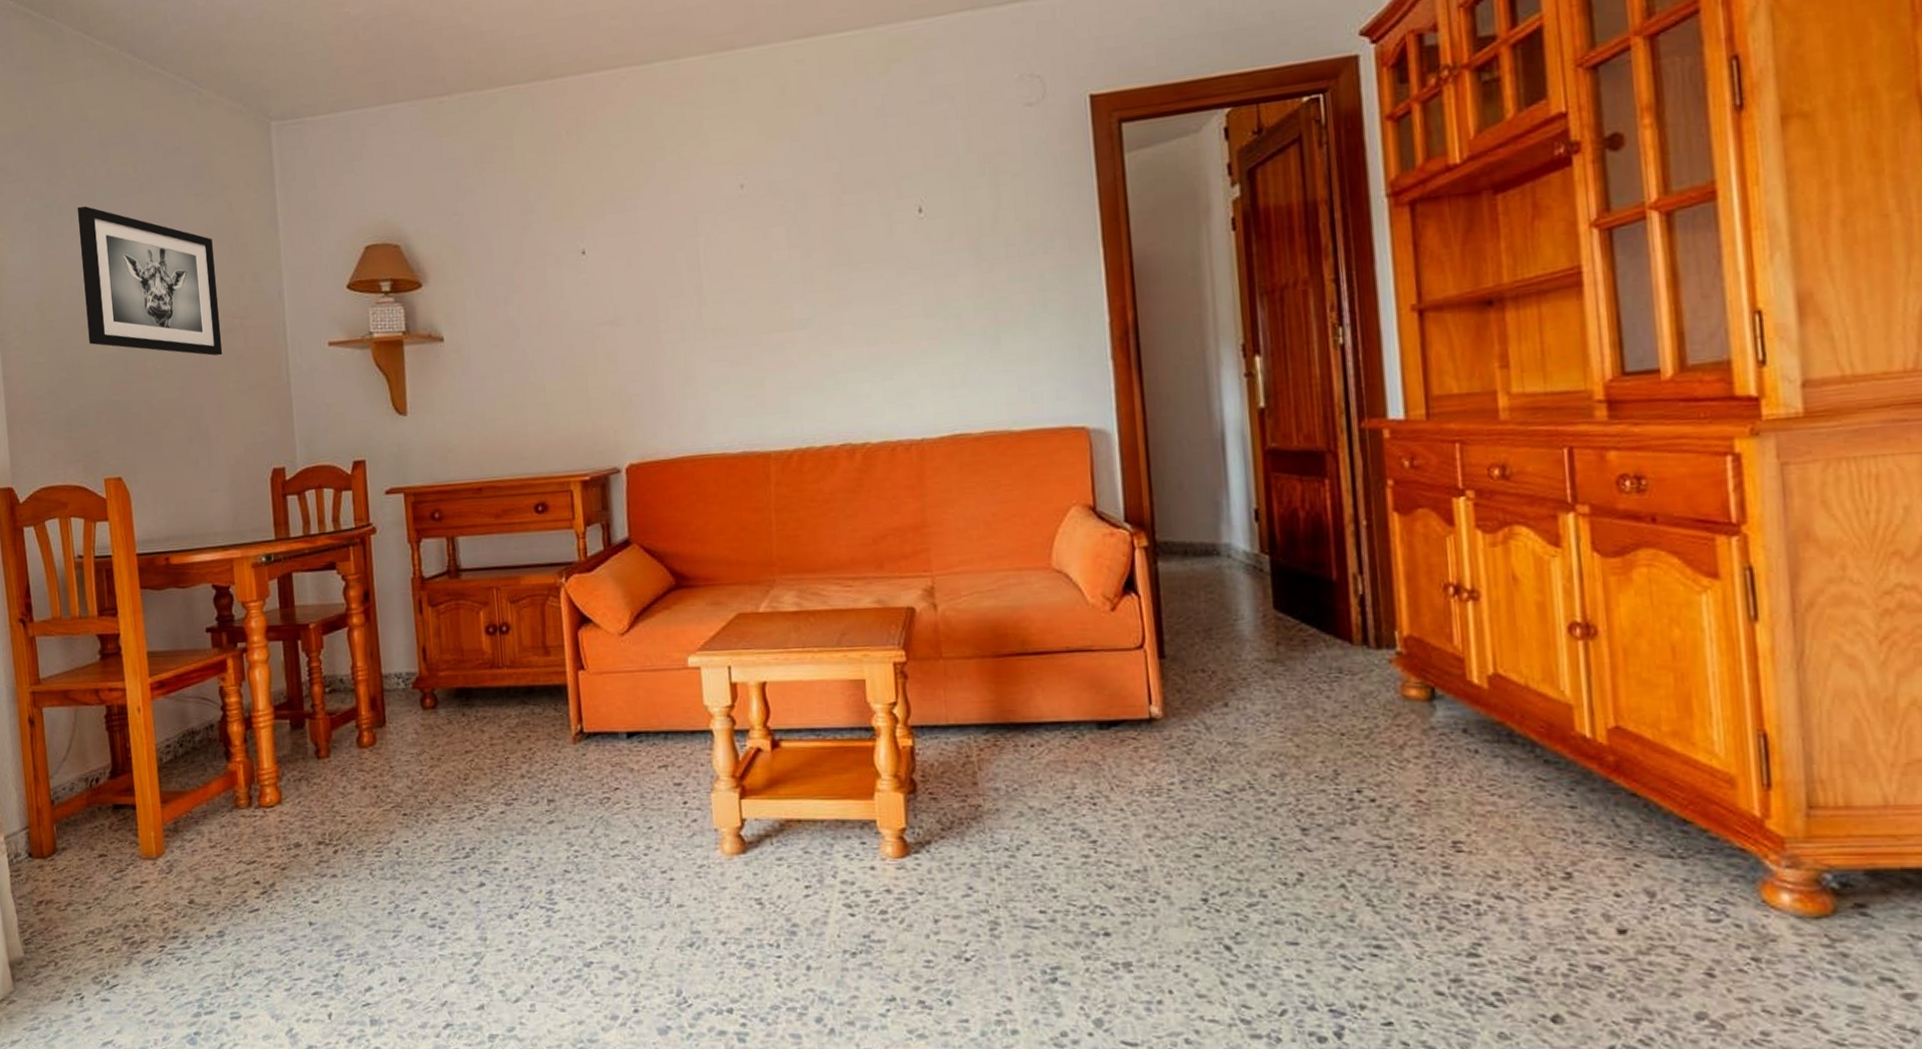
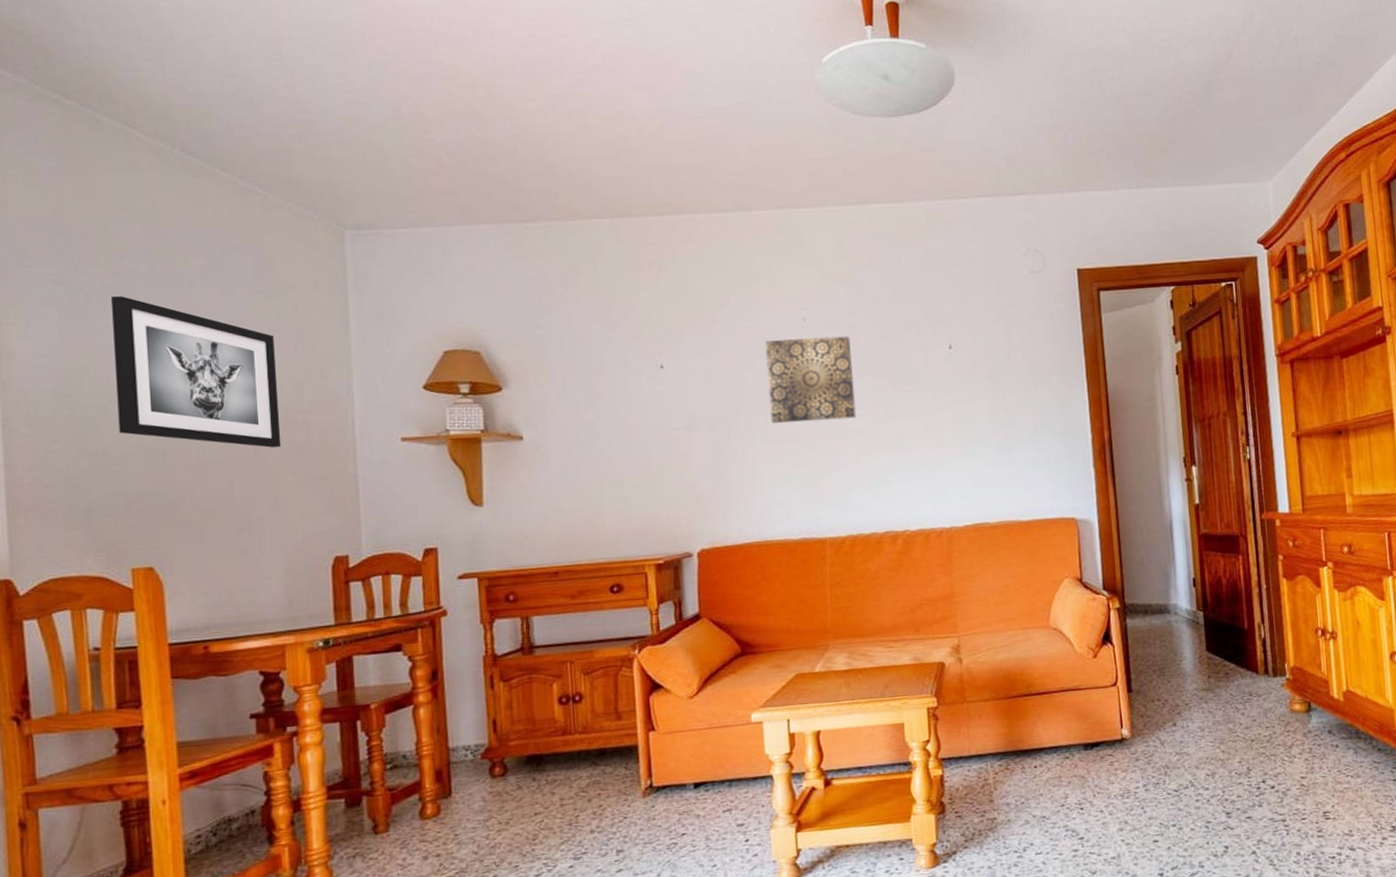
wall art: none [696,203,804,314] -> present [765,336,856,423]

